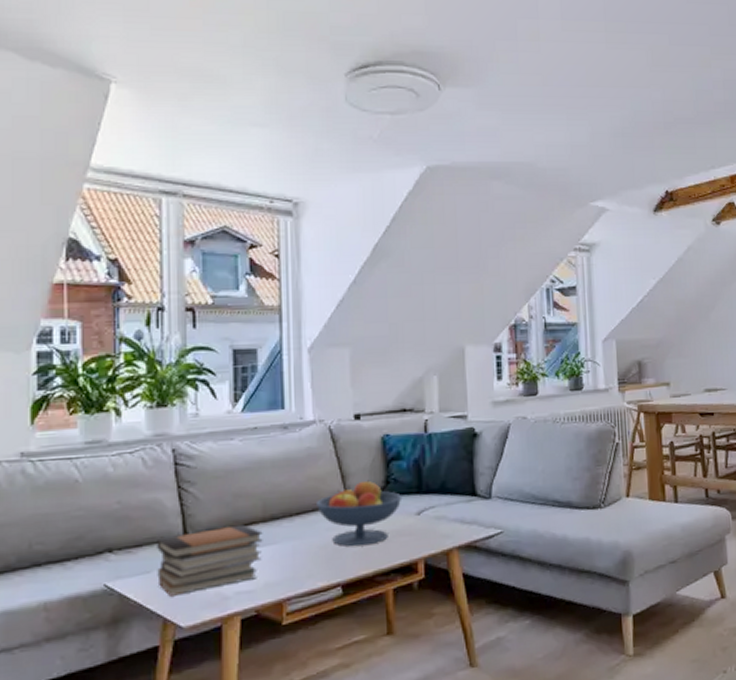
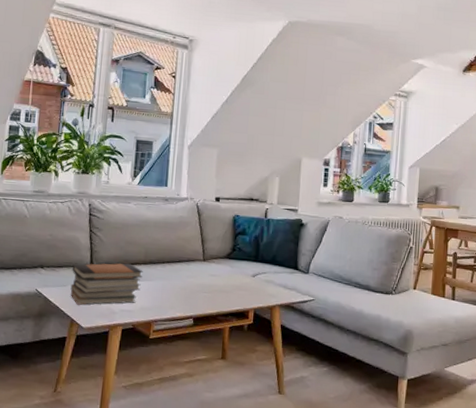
fruit bowl: present [317,480,403,547] -> none [182,246,243,293]

